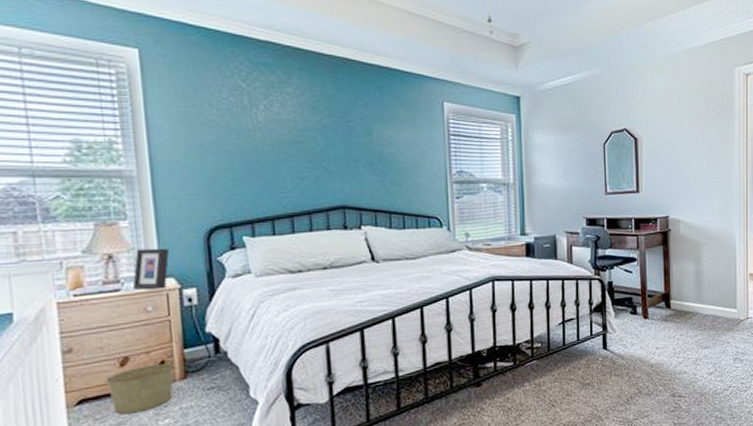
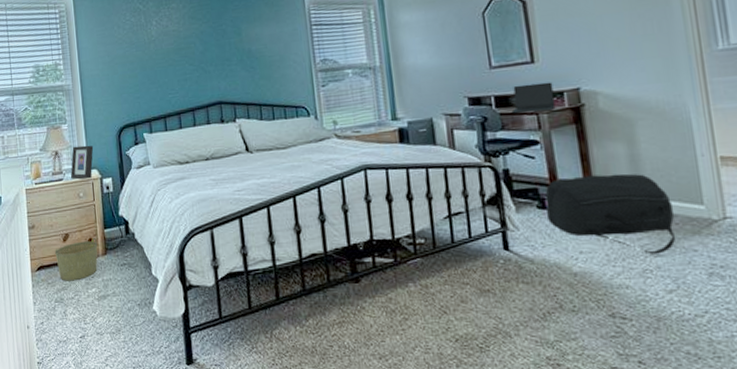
laptop: none [618,209,651,235] -> present [511,82,555,114]
duffel bag: none [637,286,718,347] -> present [545,173,675,255]

